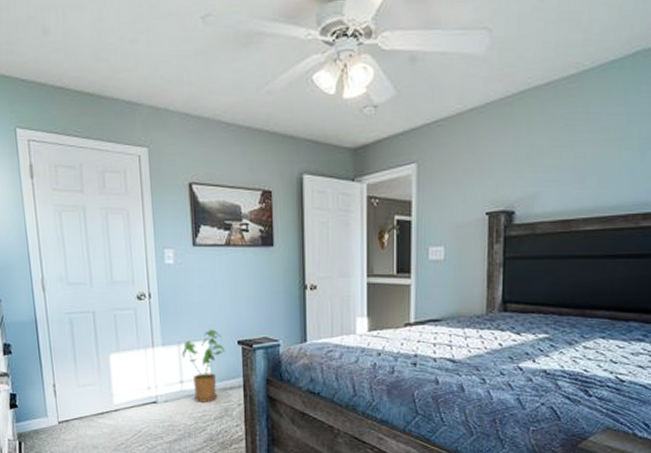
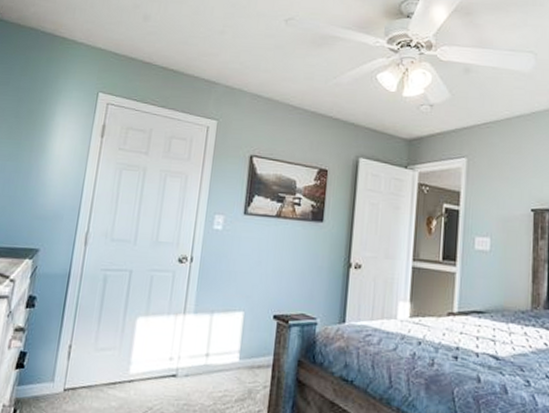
house plant: present [181,329,225,402] -> none [212,300,259,381]

